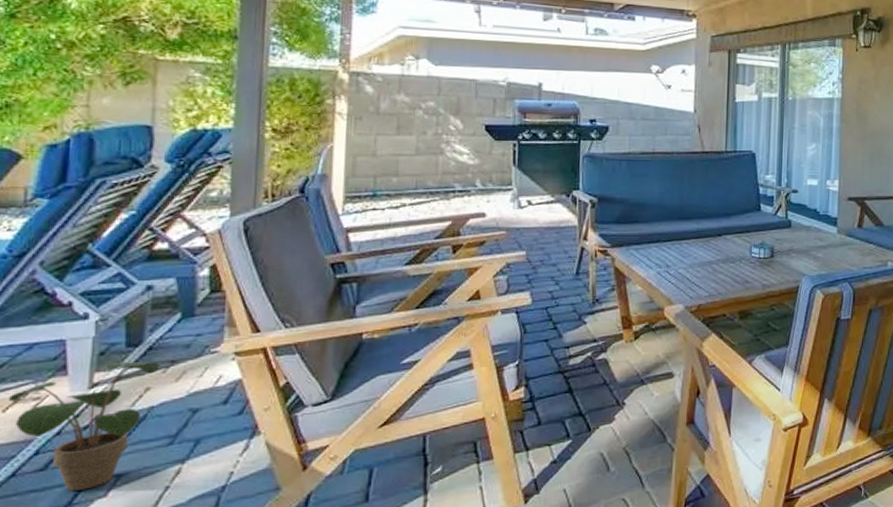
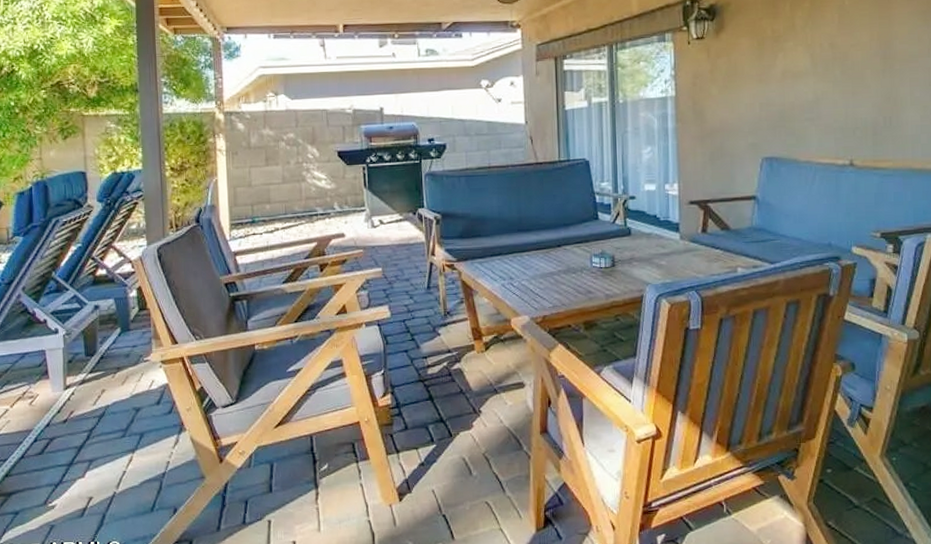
potted plant: present [9,361,160,491] -> none [14,368,110,471]

